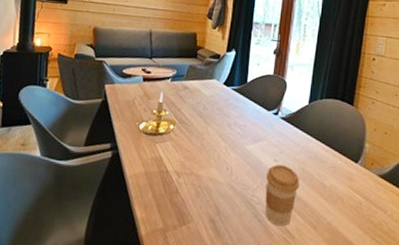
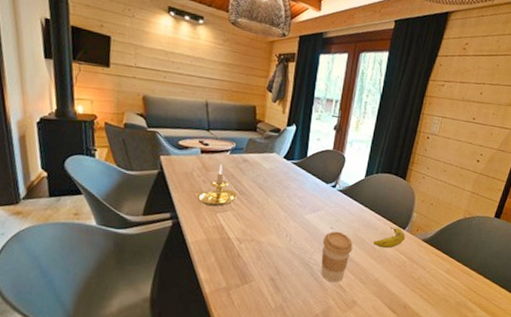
fruit: none [321,159,359,186] -> present [372,226,406,249]

